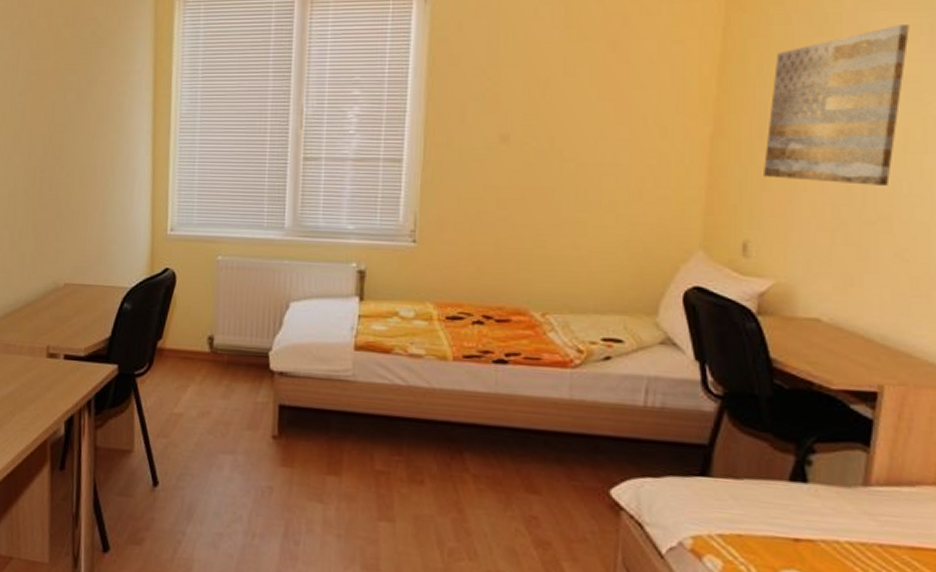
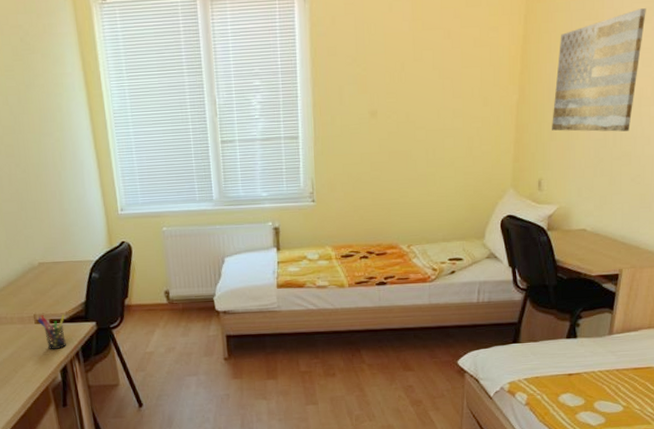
pen holder: none [50,346,83,393] -> present [37,314,66,349]

